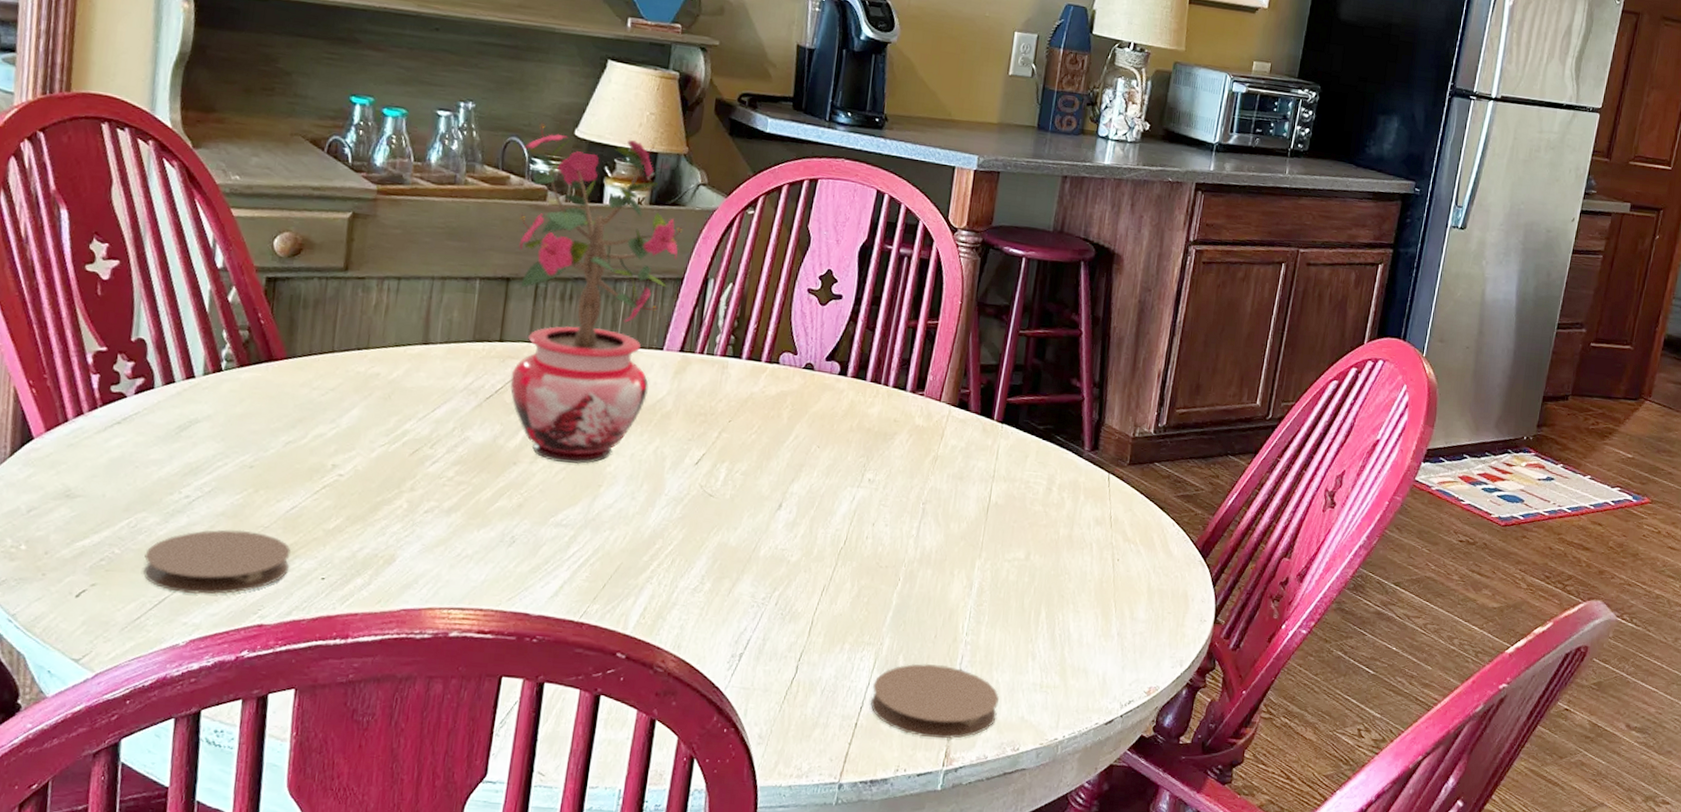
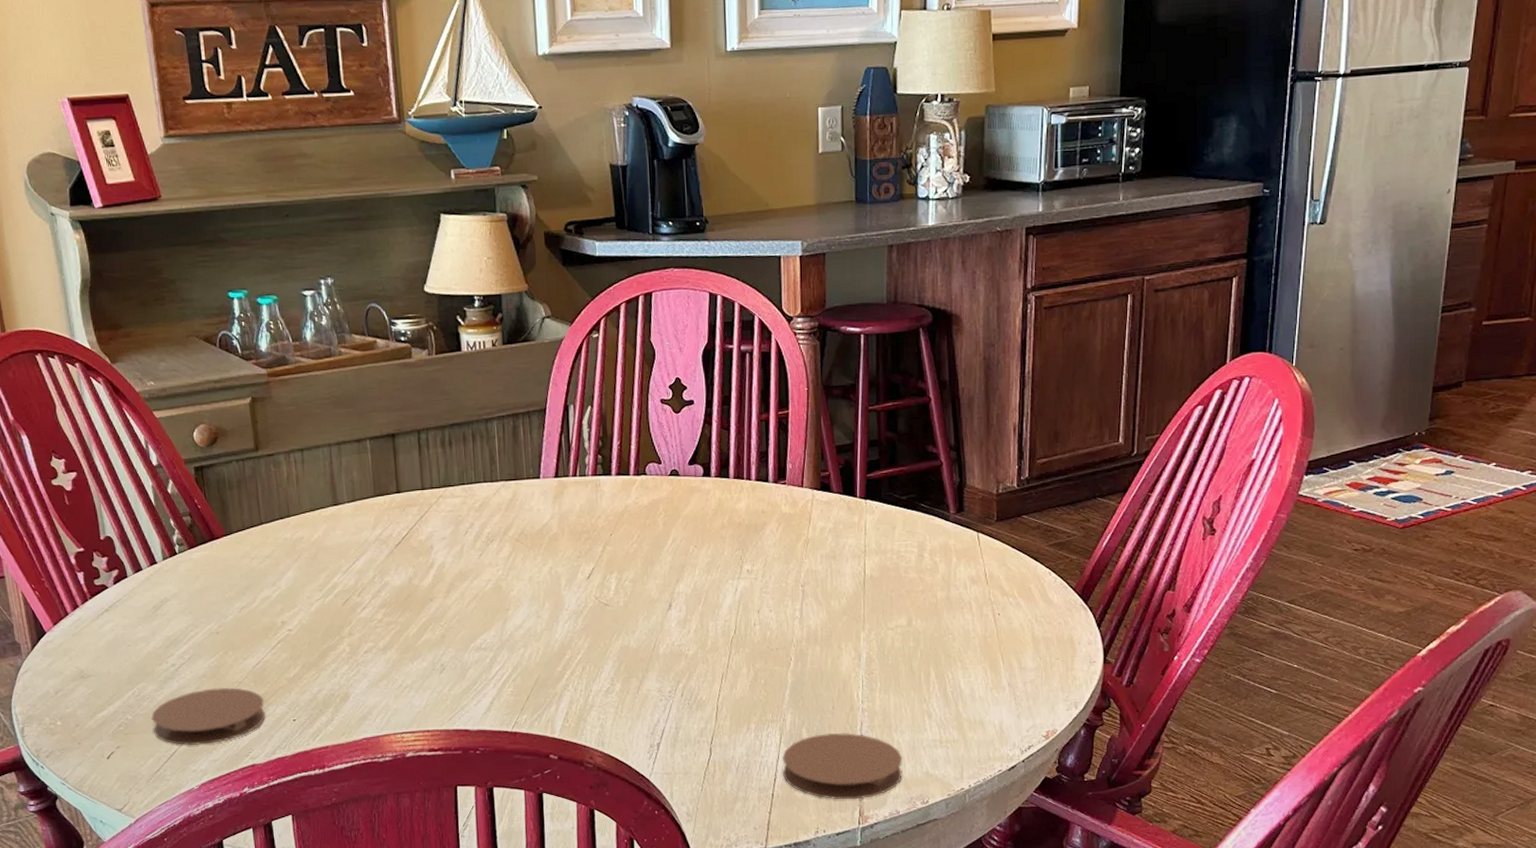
potted plant: present [510,120,682,465] -> none [383,283,536,593]

